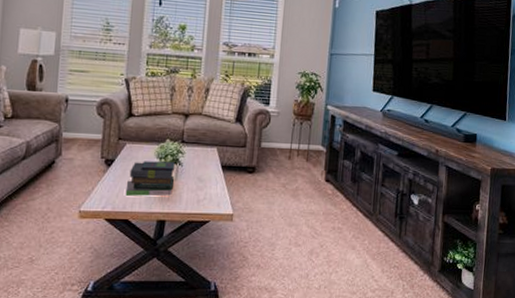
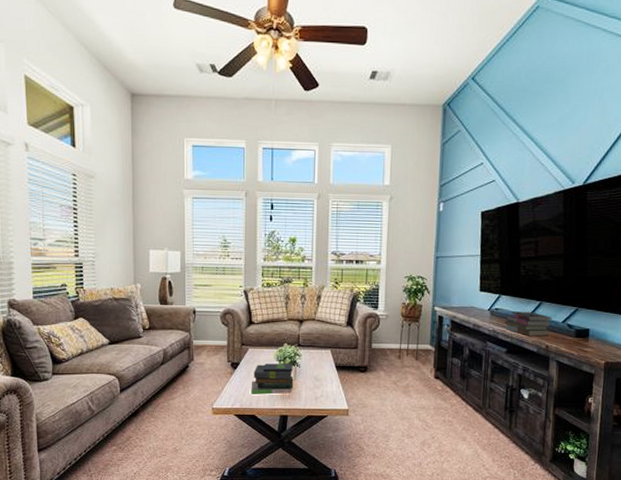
books: none [396,113,443,141] -> present [505,311,553,337]

